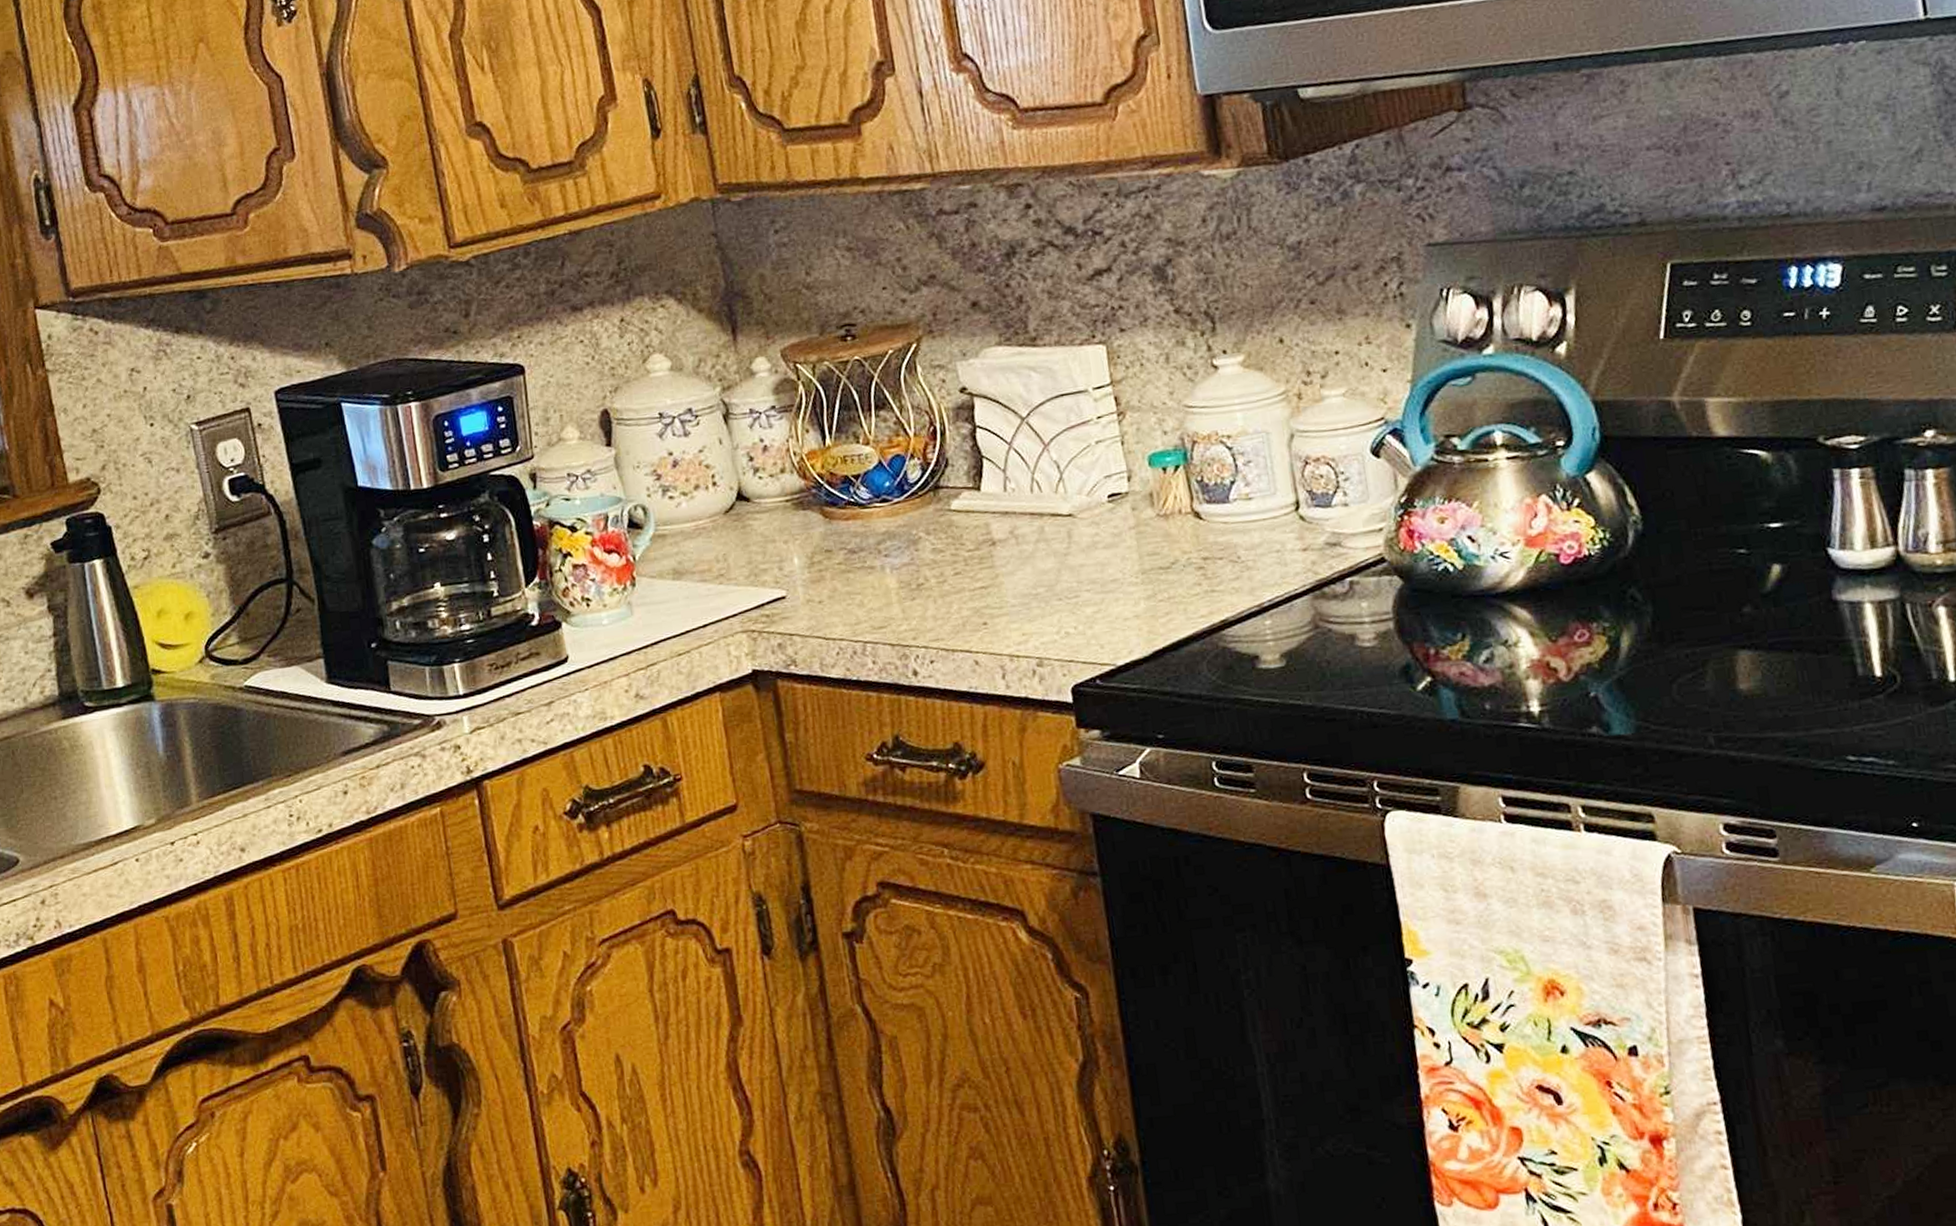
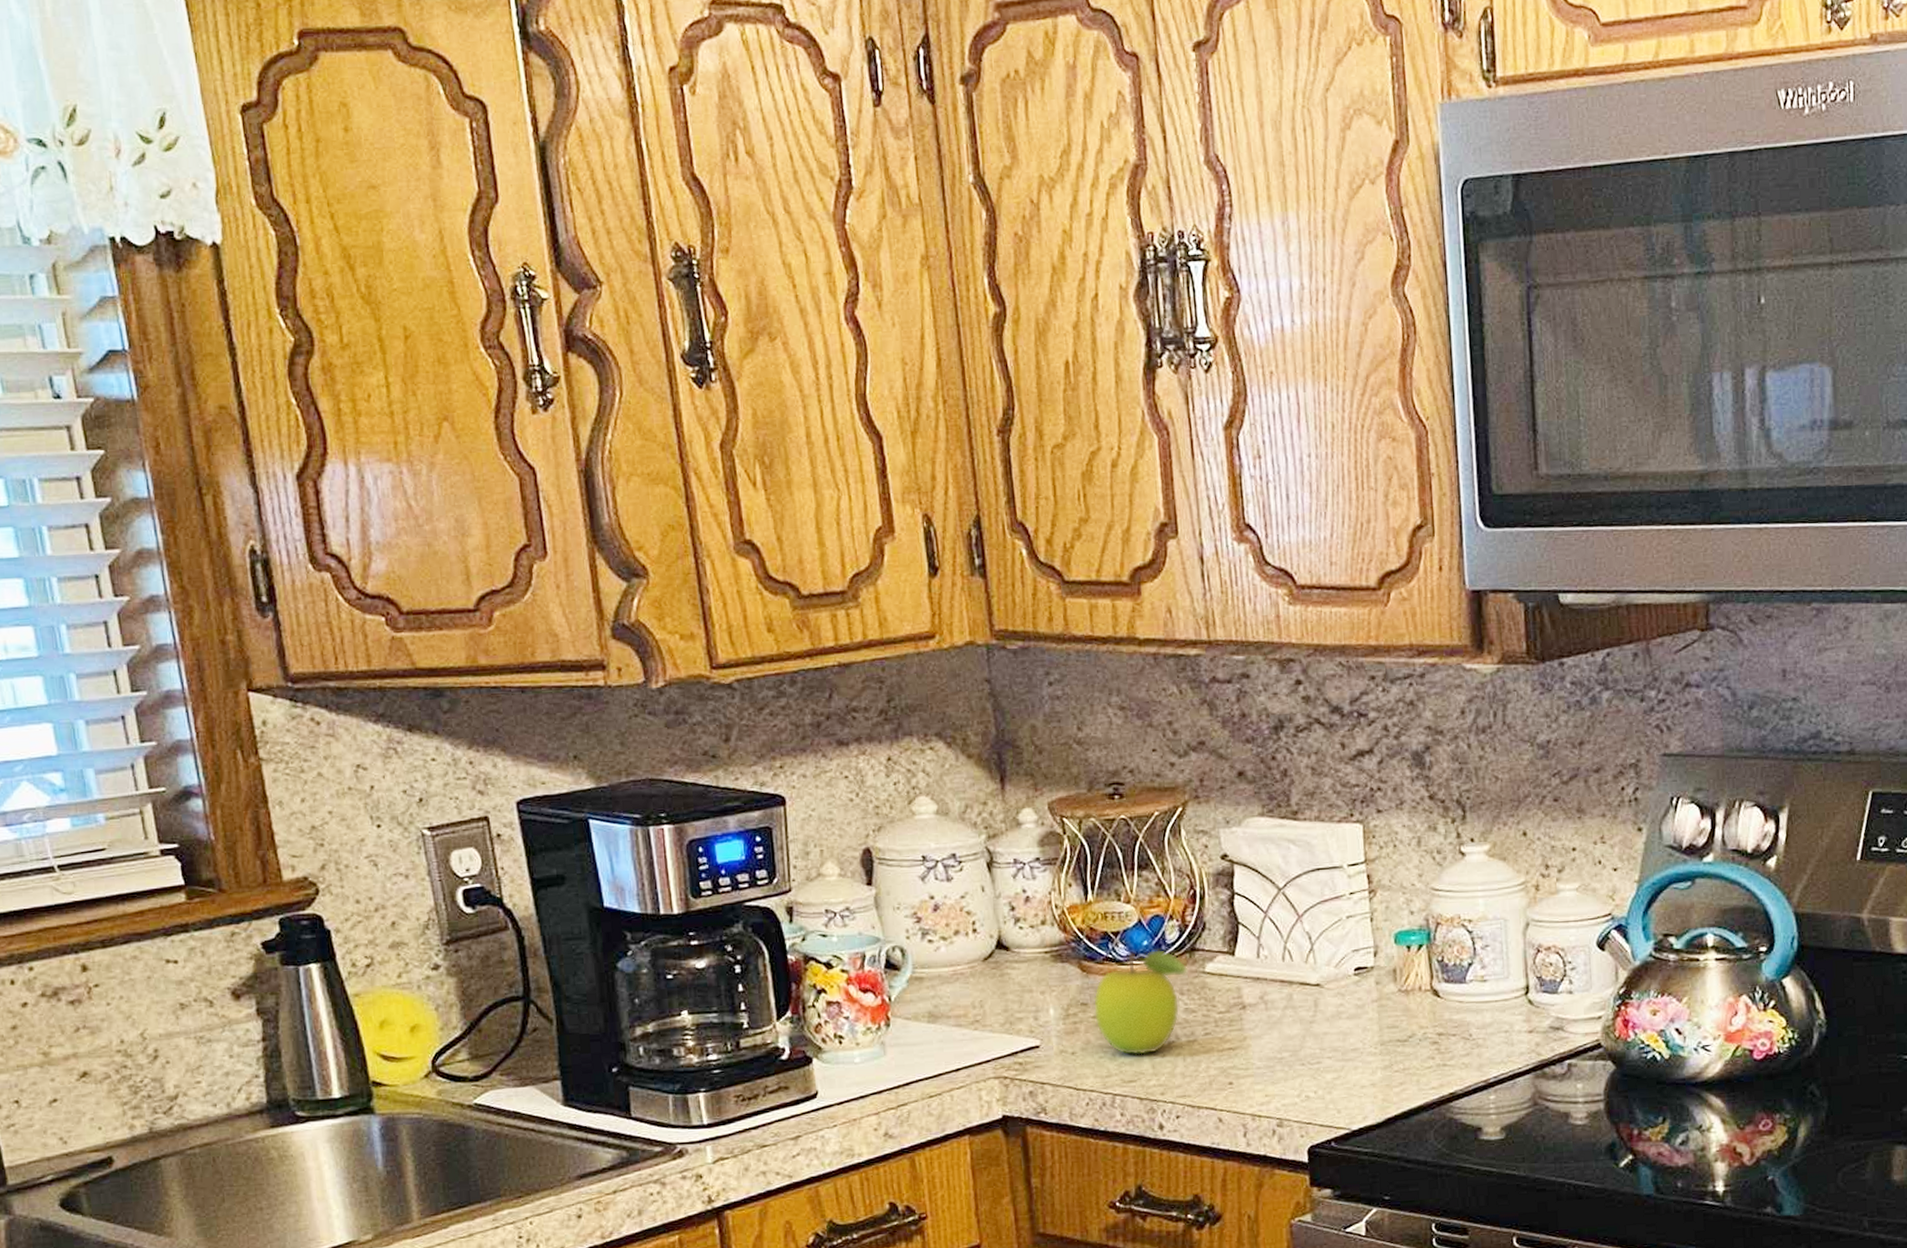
fruit: none [837,489,934,601] -> present [1093,949,1189,1056]

